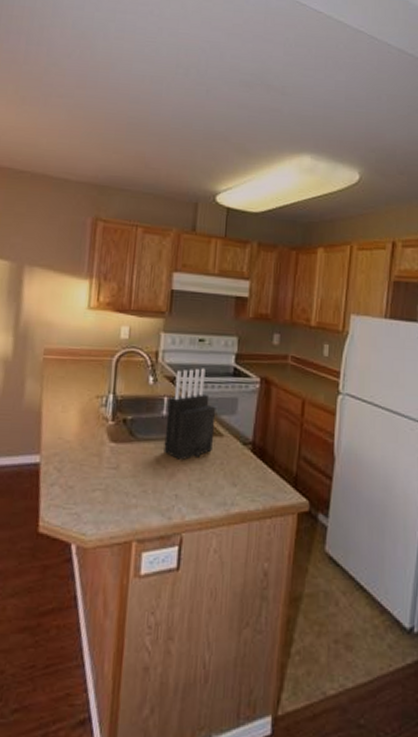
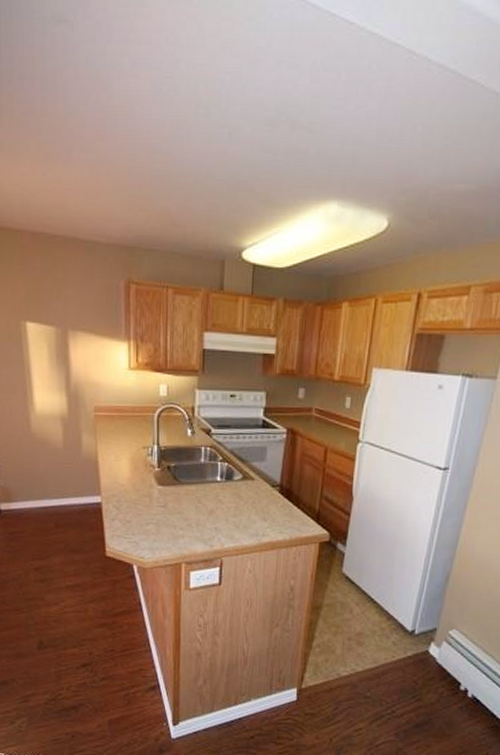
knife block: present [164,368,216,461] -> none [203,421,248,501]

